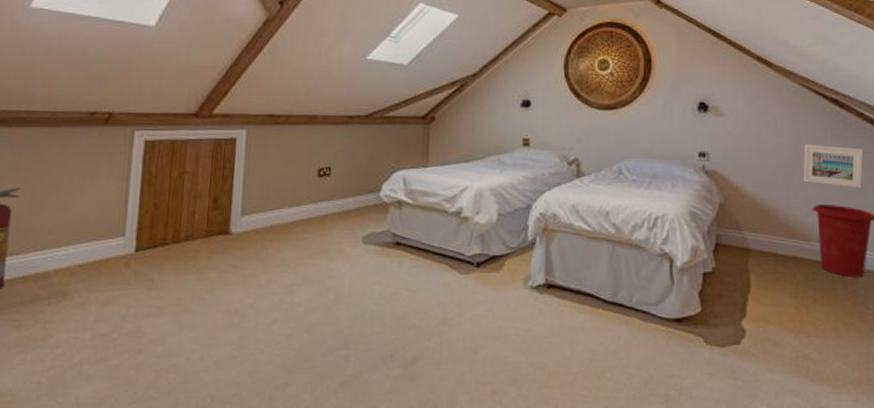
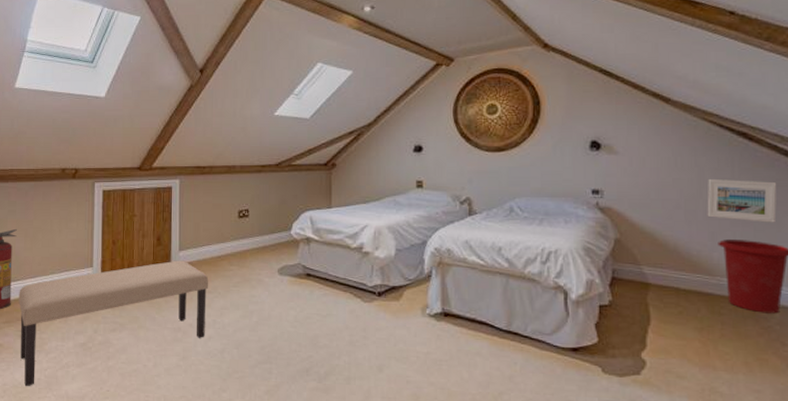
bench: none [13,227,277,394] -> present [18,260,209,387]

